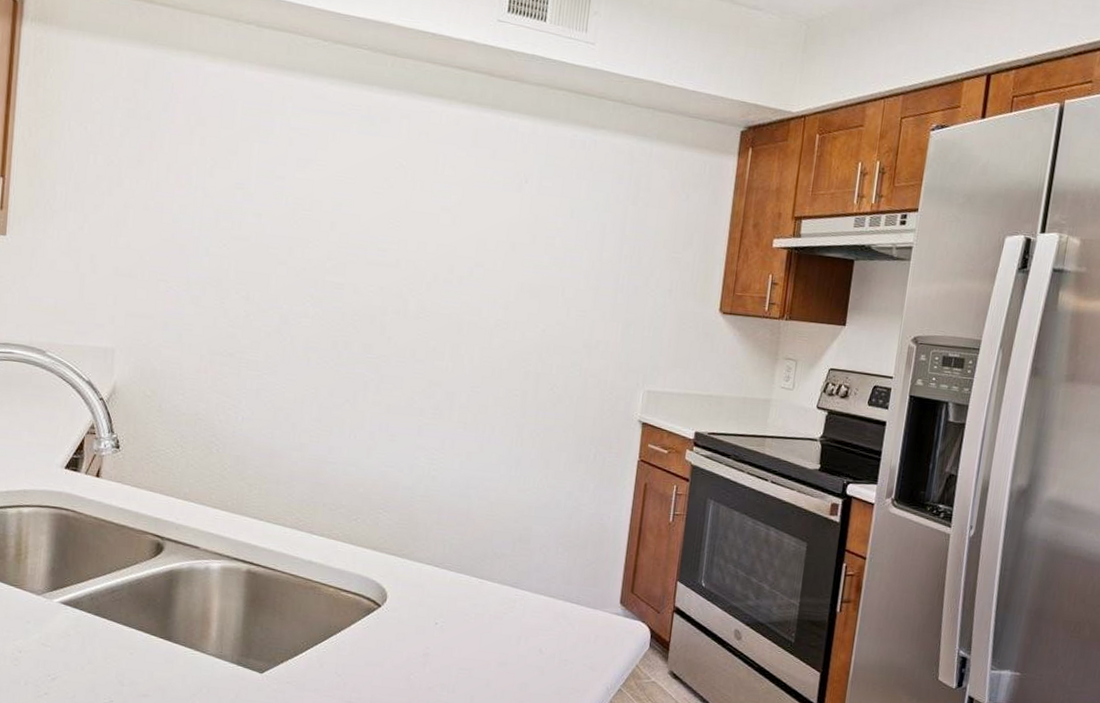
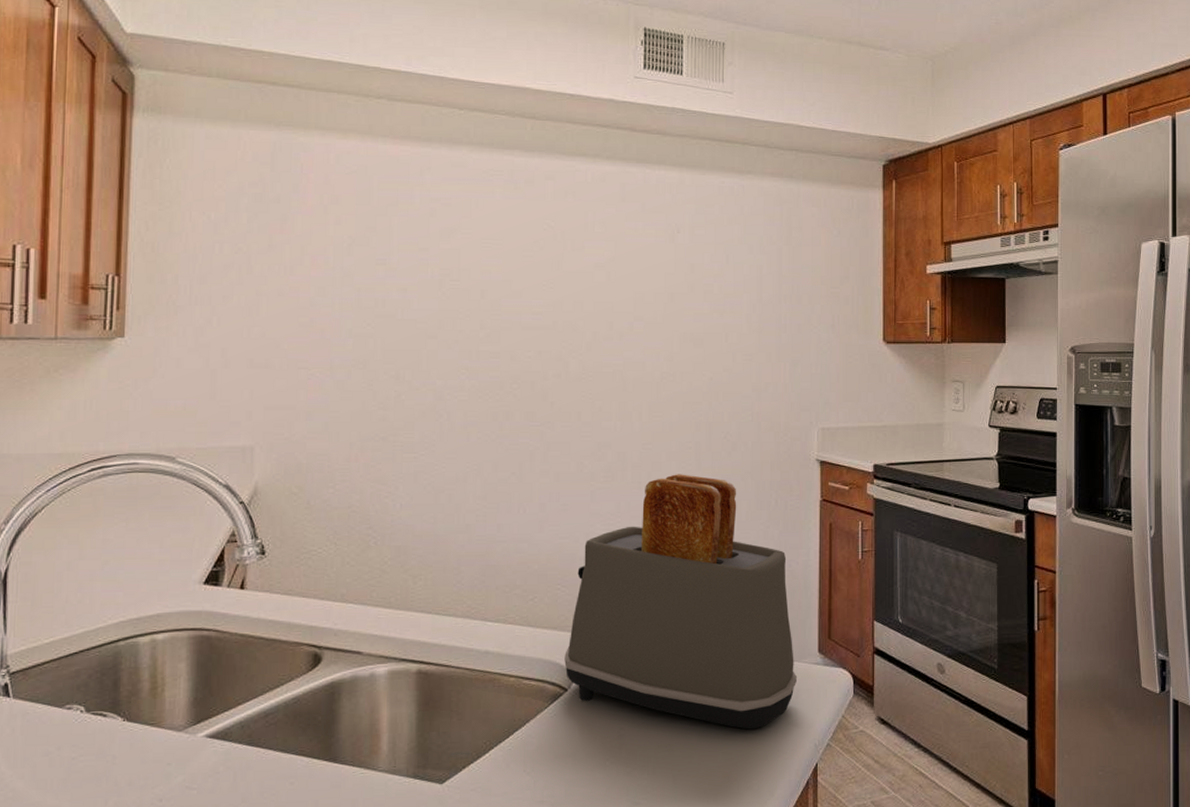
toaster: none [380,419,599,666] -> present [564,474,798,730]

